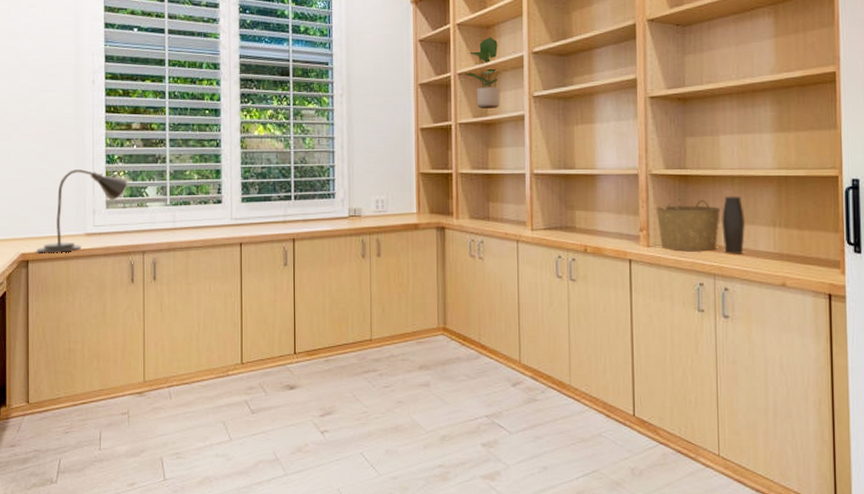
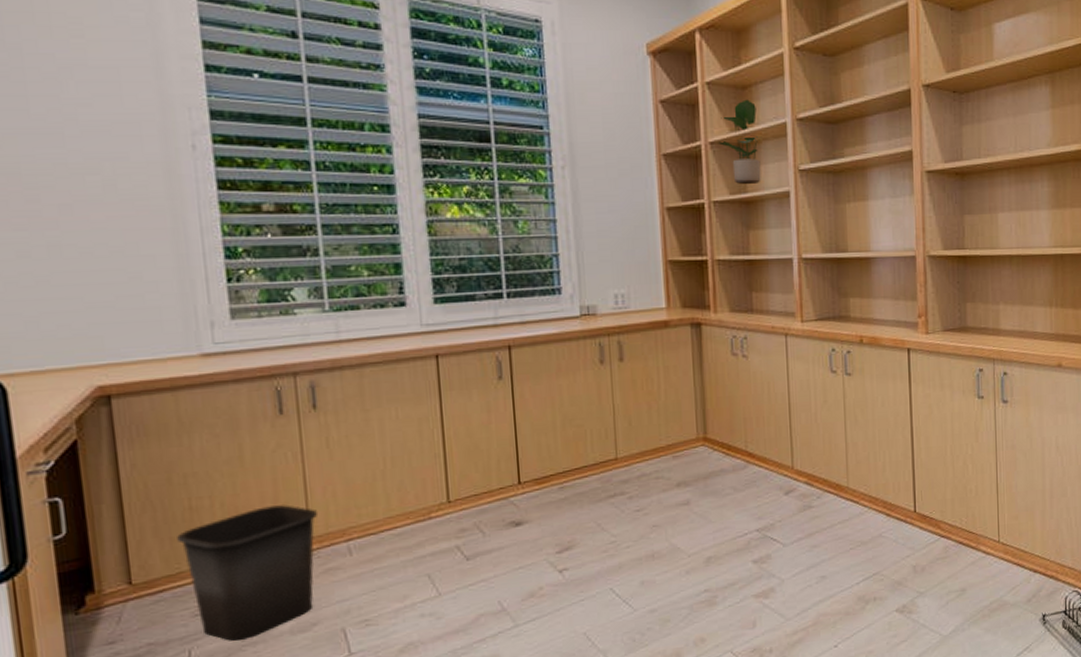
desk lamp: present [34,169,128,255] -> none [118,268,263,386]
waste bin: none [59,353,151,457] -> present [177,505,319,641]
basket: present [655,200,720,252] -> none [934,282,999,337]
vase: present [722,196,746,256] -> none [1000,276,1024,338]

